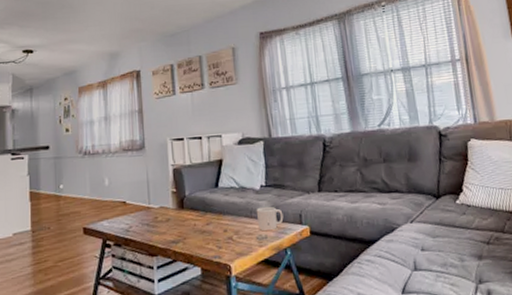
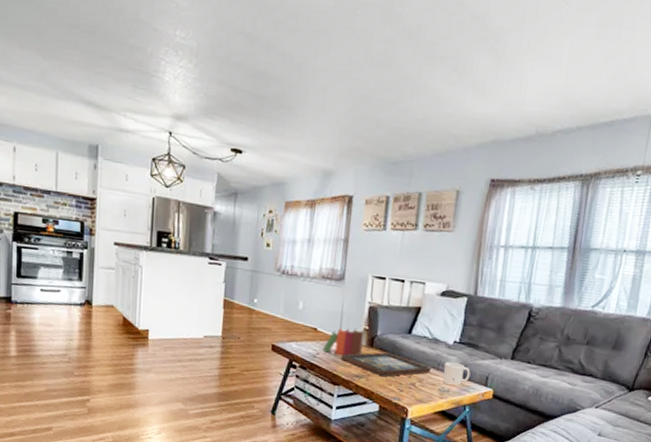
books: none [134,192,175,225] -> present [322,327,365,356]
decorative tray: none [153,210,245,237] -> present [340,352,431,377]

